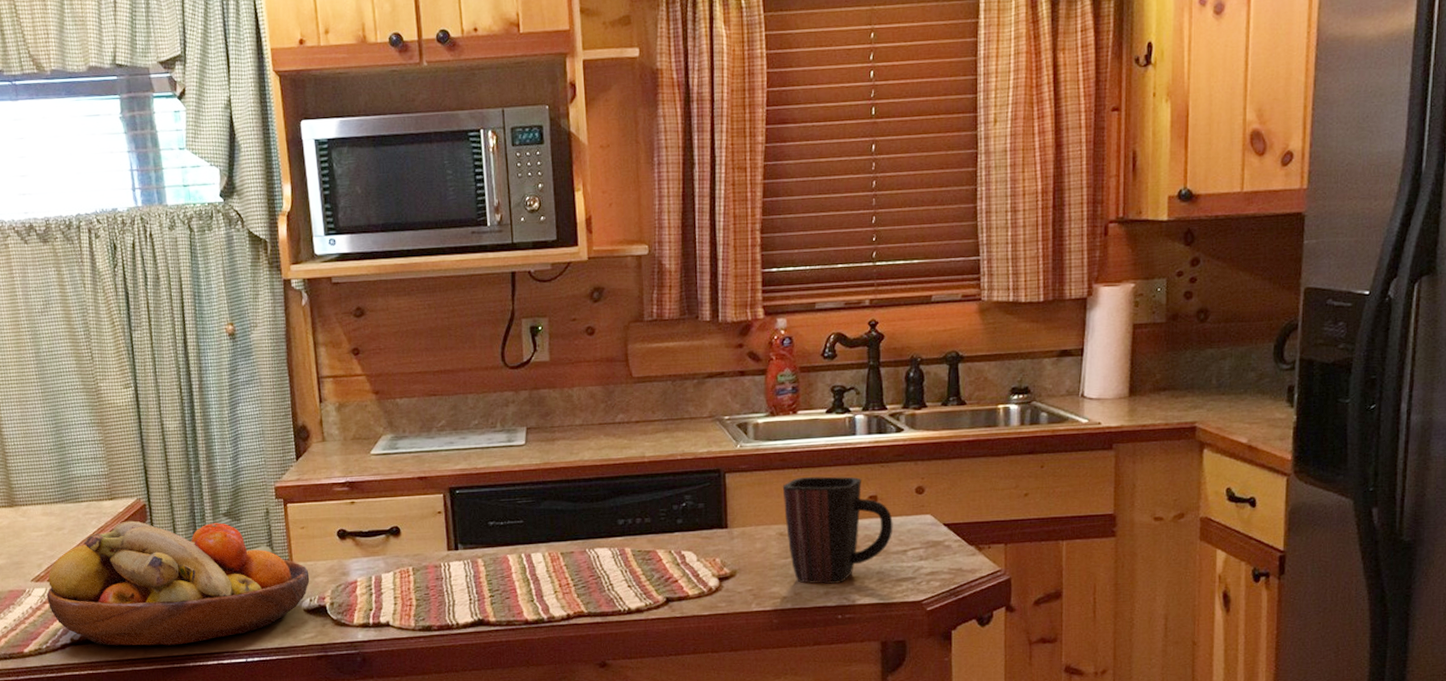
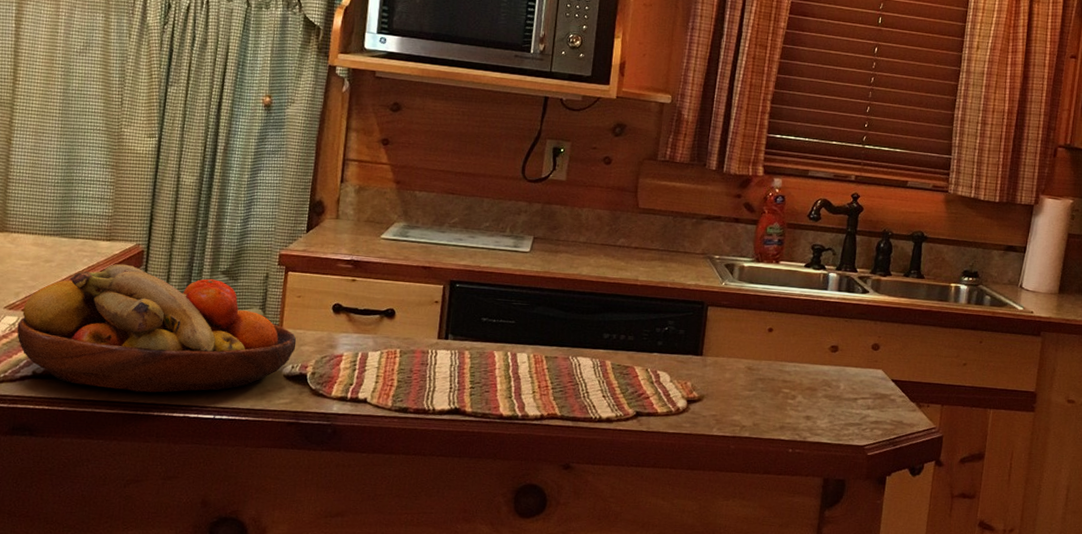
mug: present [782,476,893,584] -> none [754,320,849,420]

